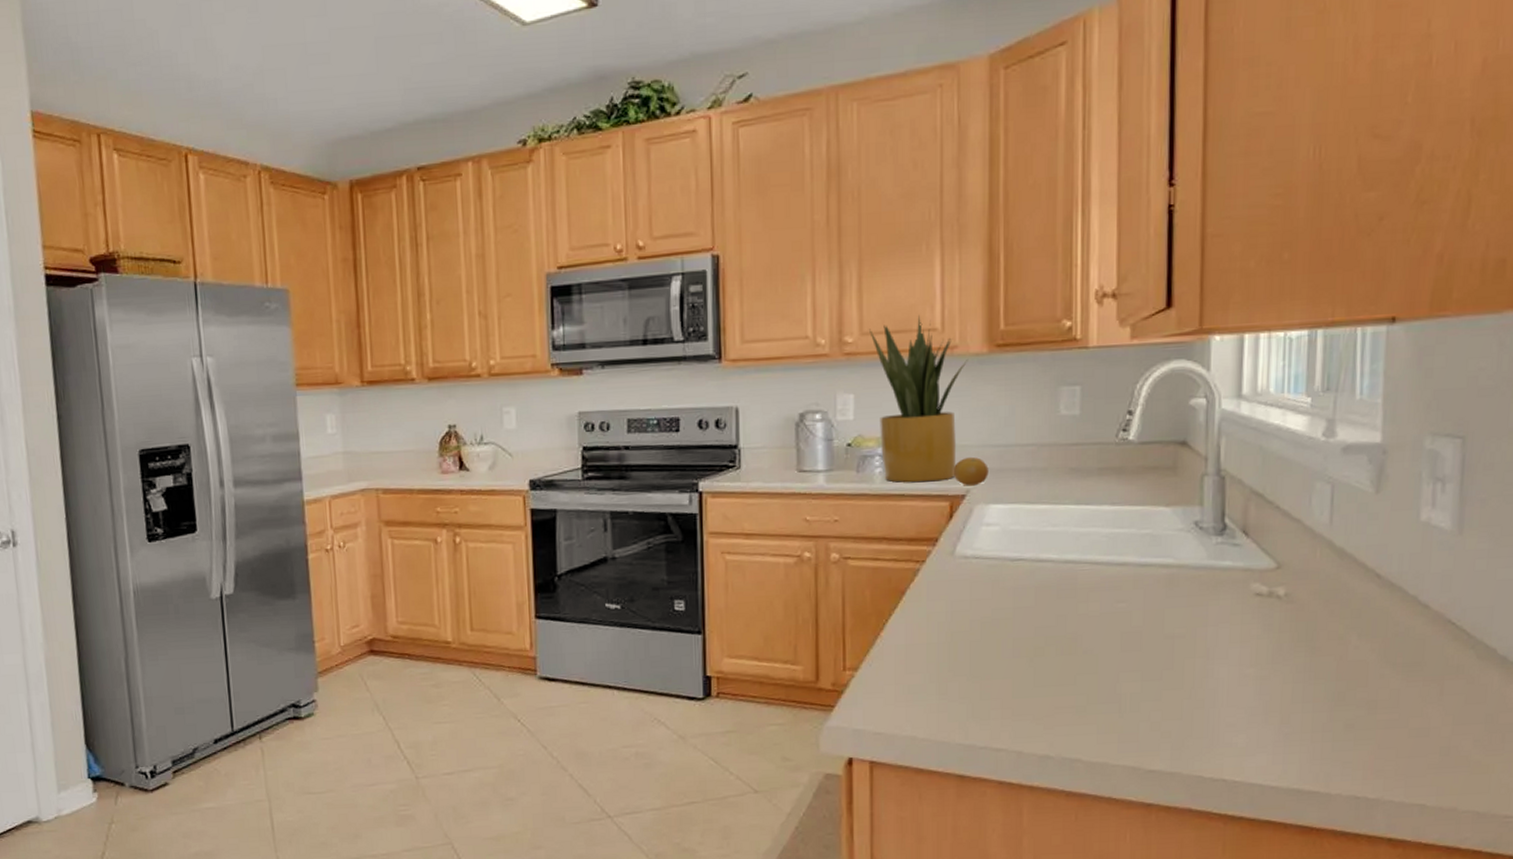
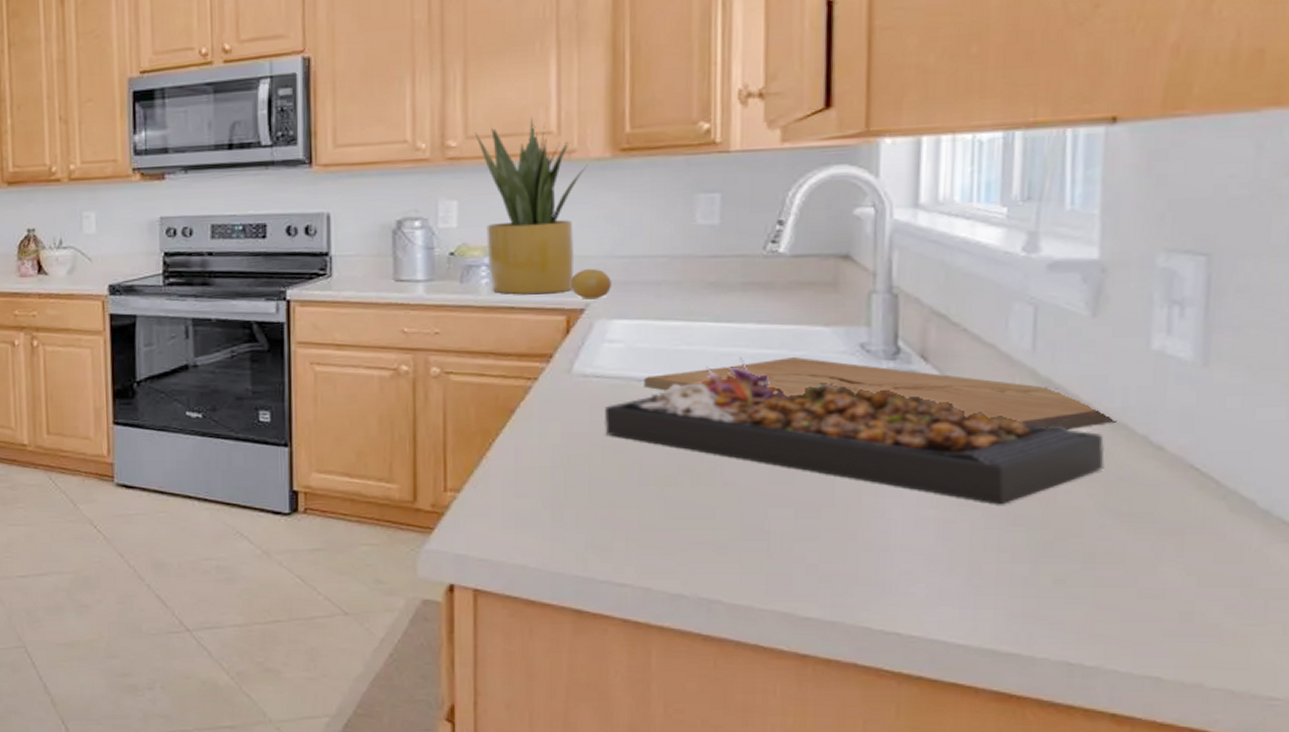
food platter: none [982,536,1385,660] -> present [603,356,1105,504]
cutting board: none [1016,534,1394,593] -> present [644,356,1116,429]

